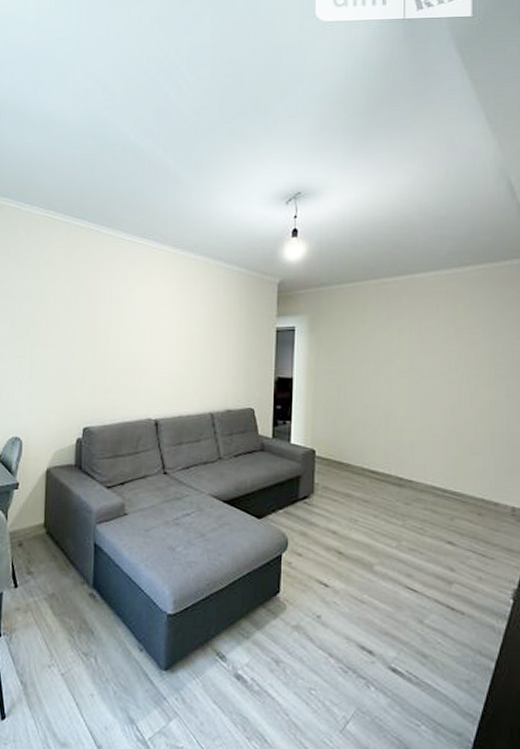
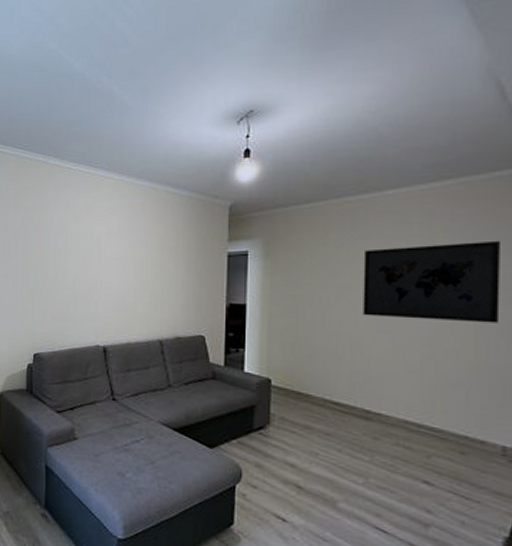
wall art: none [397,322,511,396] -> present [363,240,502,323]

